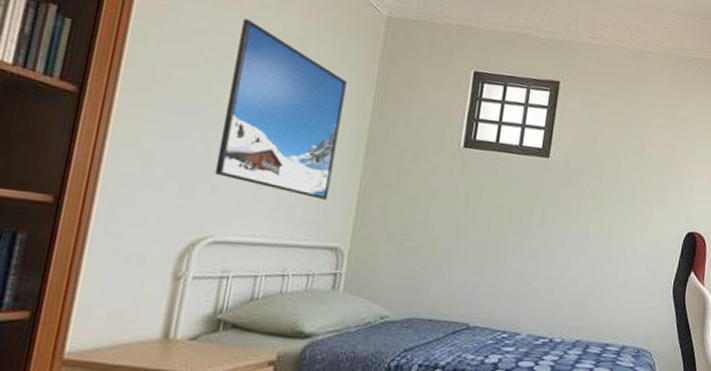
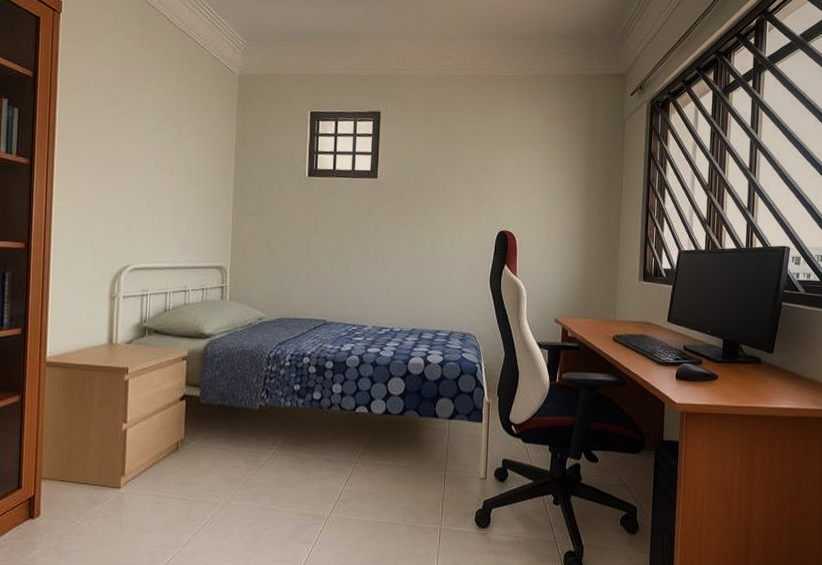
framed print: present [214,19,347,200] -> none [128,91,214,229]

